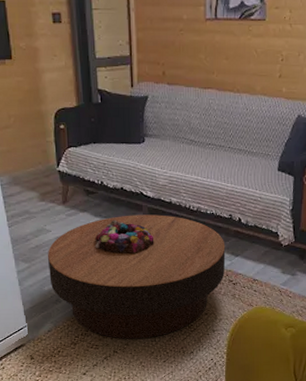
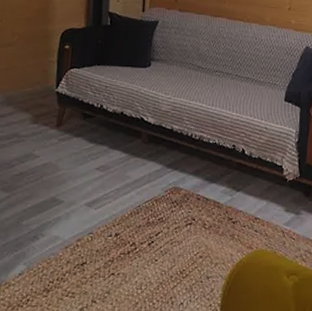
coffee table: present [47,214,226,339] -> none [30,142,227,286]
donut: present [94,220,154,253] -> none [85,146,151,184]

